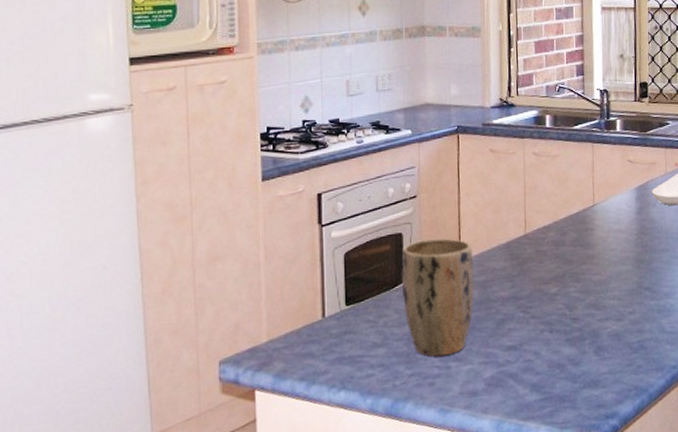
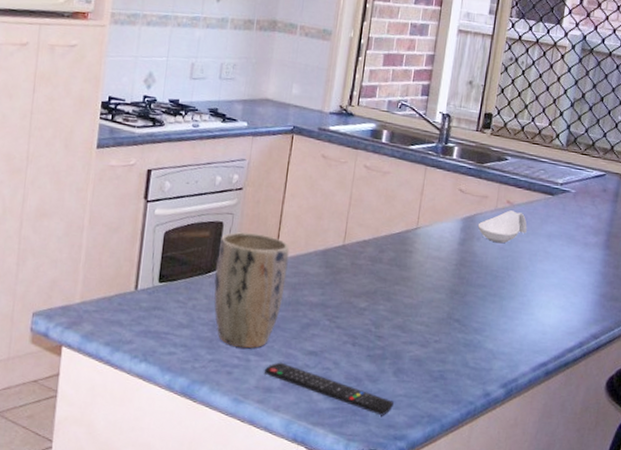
remote control: none [466,363,599,398] -> present [263,362,394,416]

